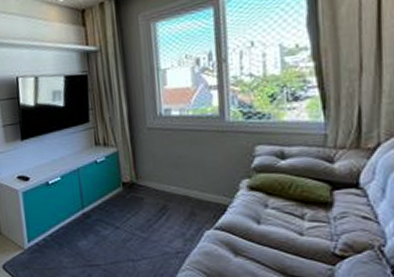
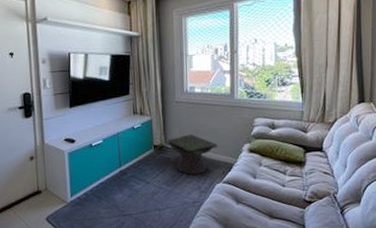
side table: none [137,168,207,219] -> present [166,134,219,175]

